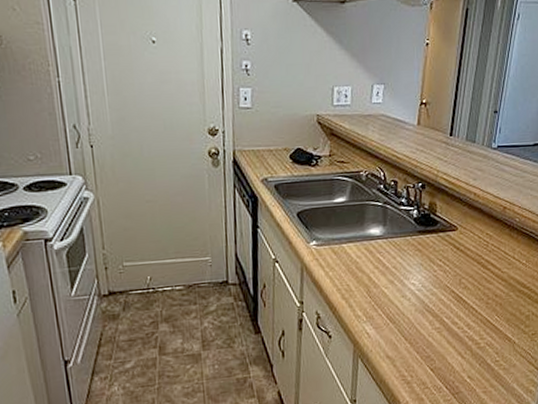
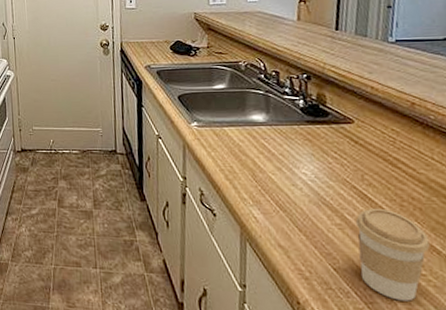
coffee cup: none [451,308,504,387] -> present [355,208,430,302]

